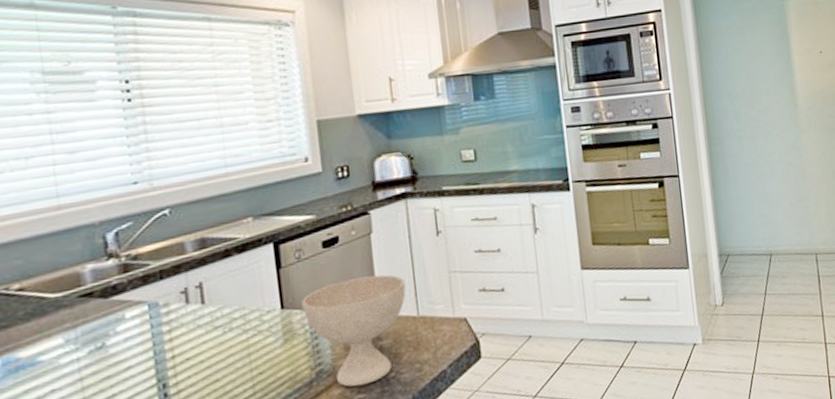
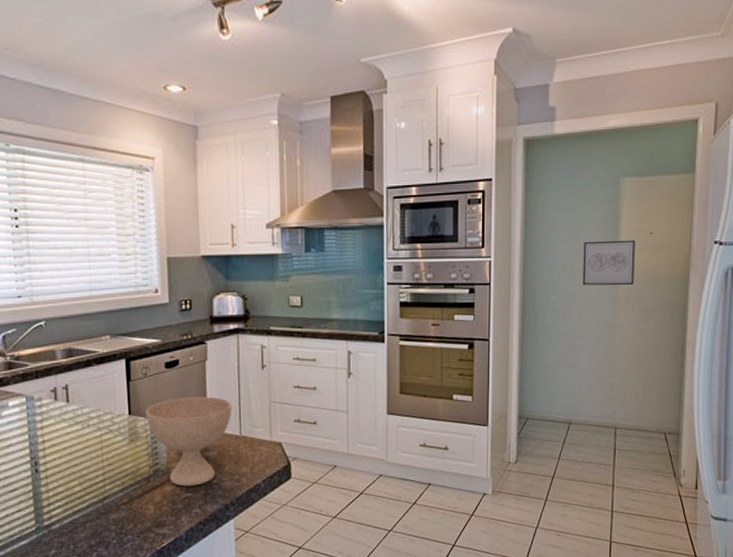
wall art: none [759,60,812,110] -> present [582,240,636,286]

